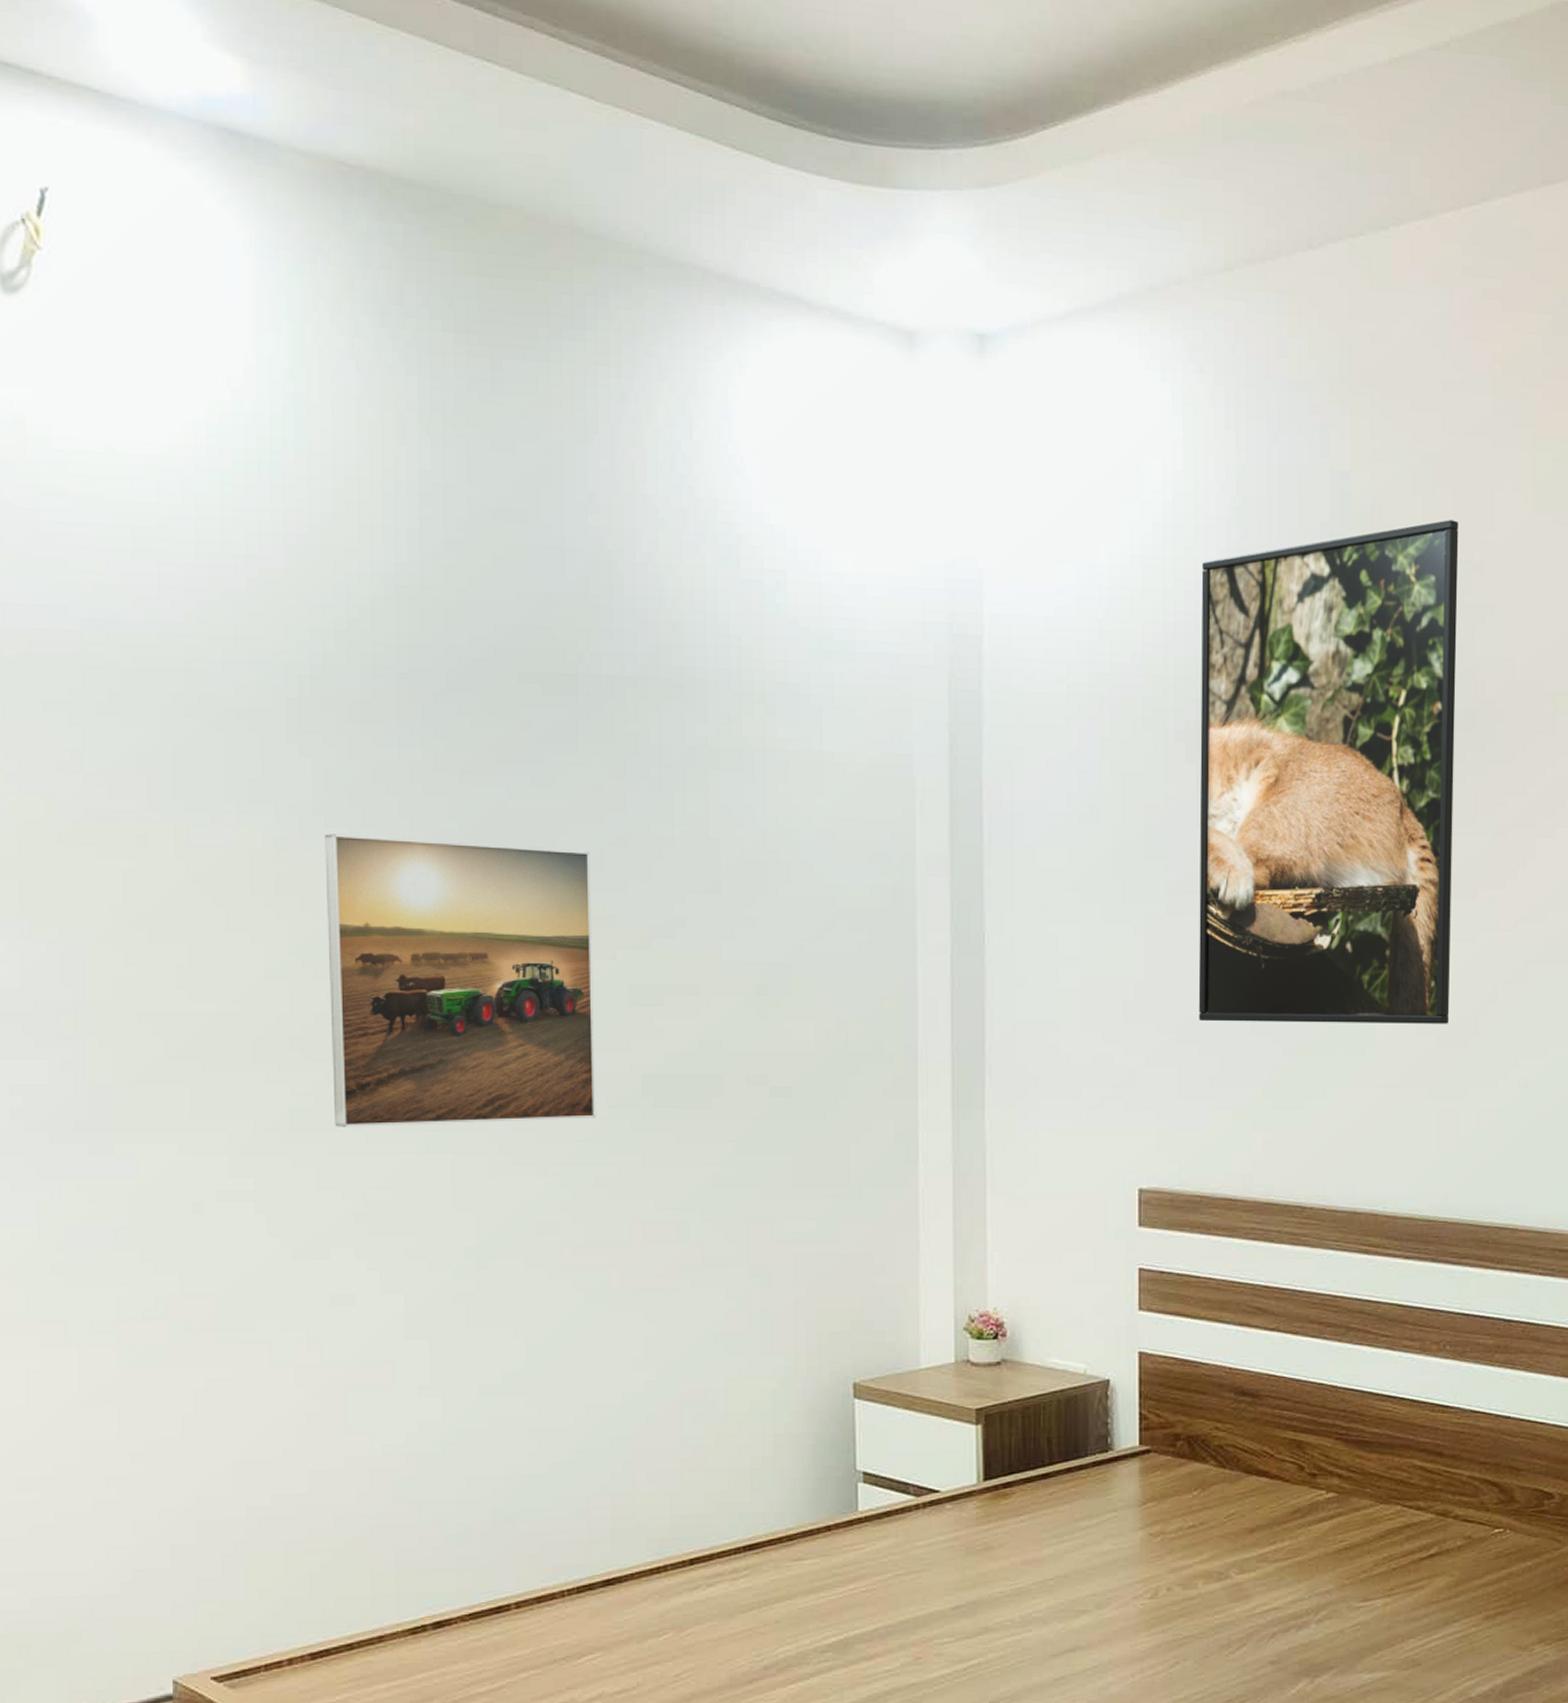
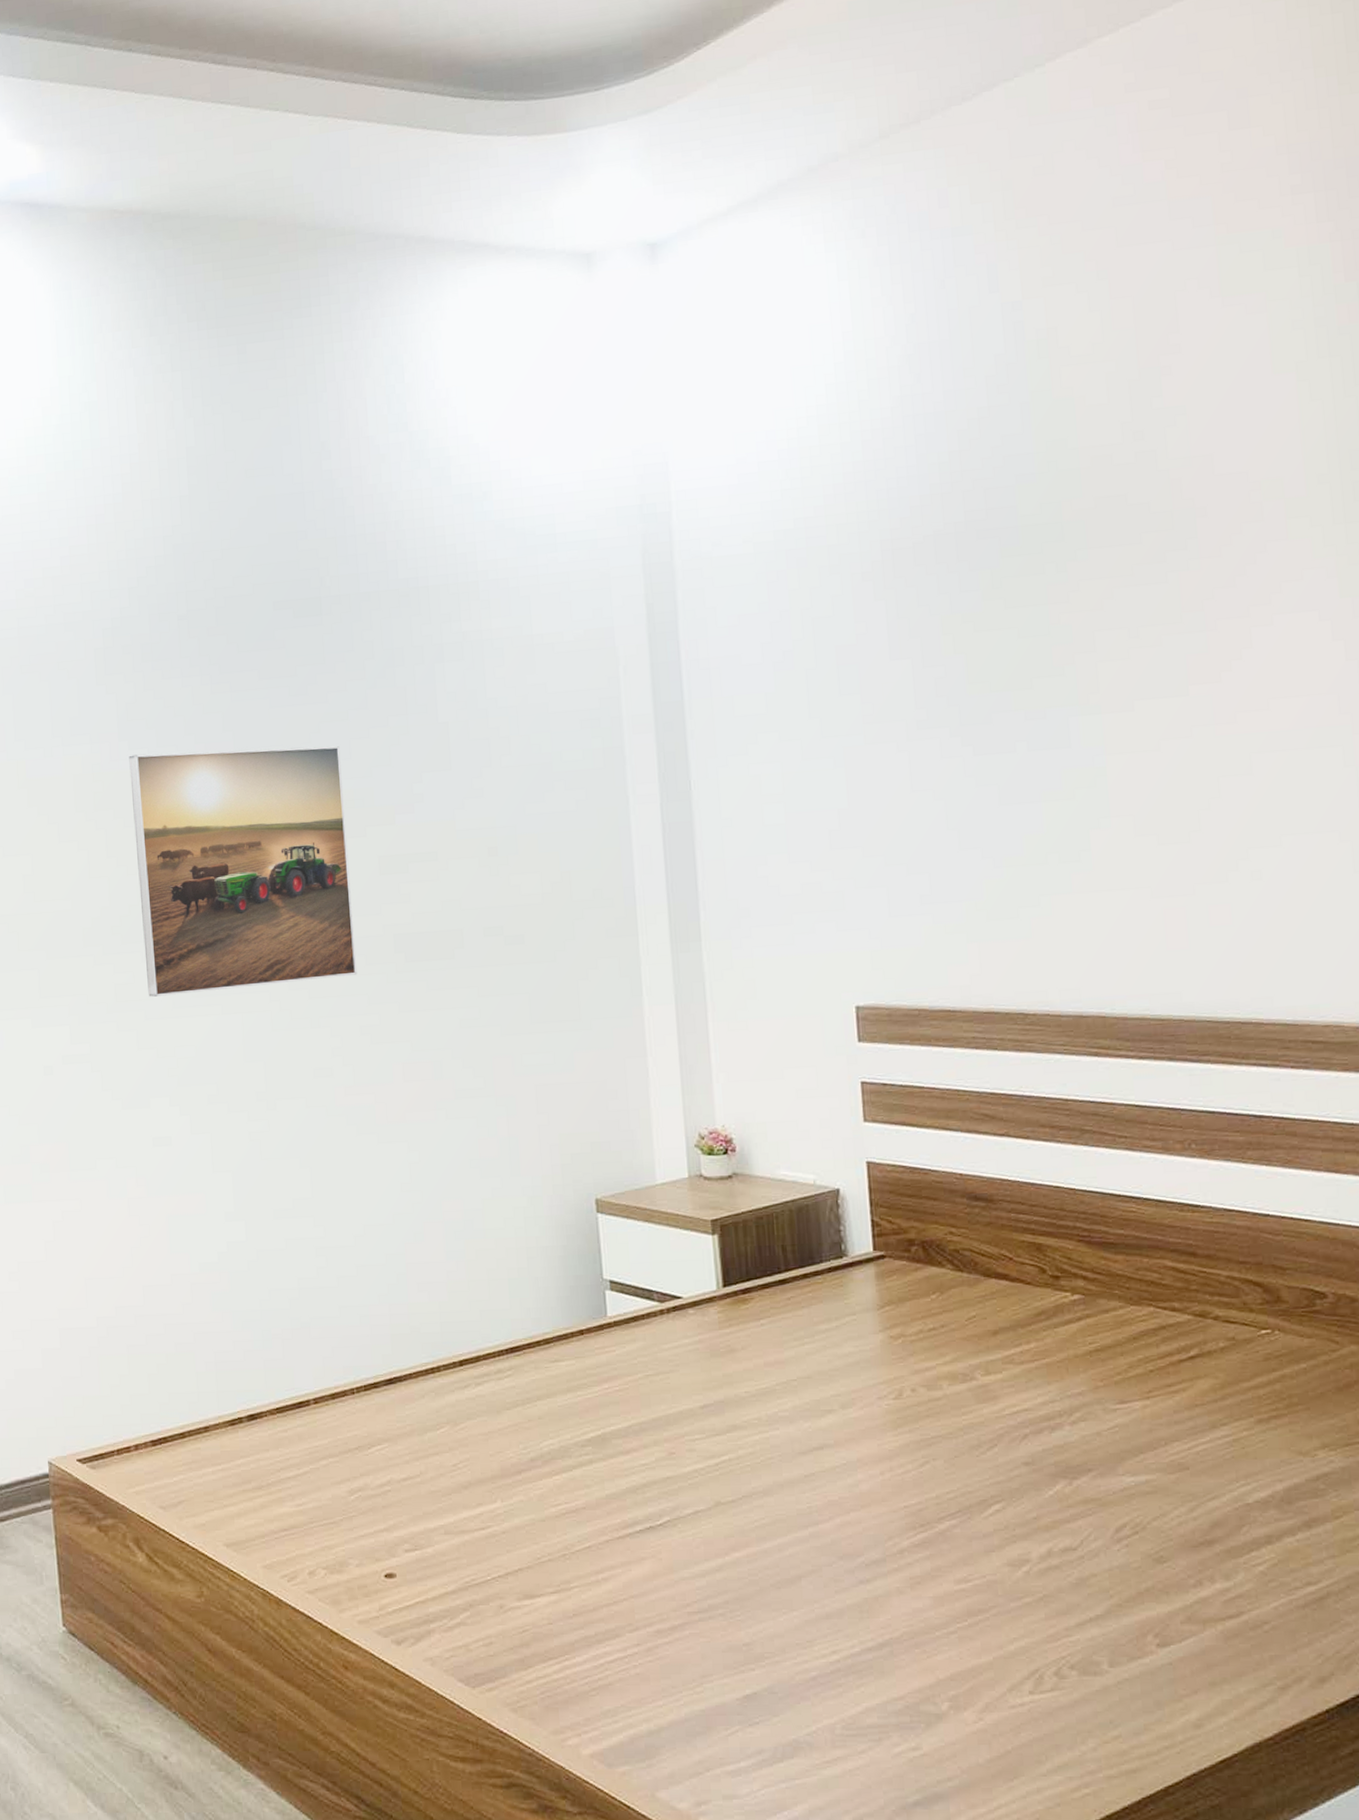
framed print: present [1198,520,1459,1024] -> none [877,329,1169,843]

